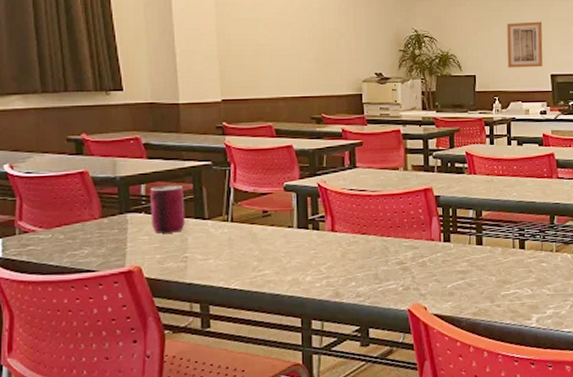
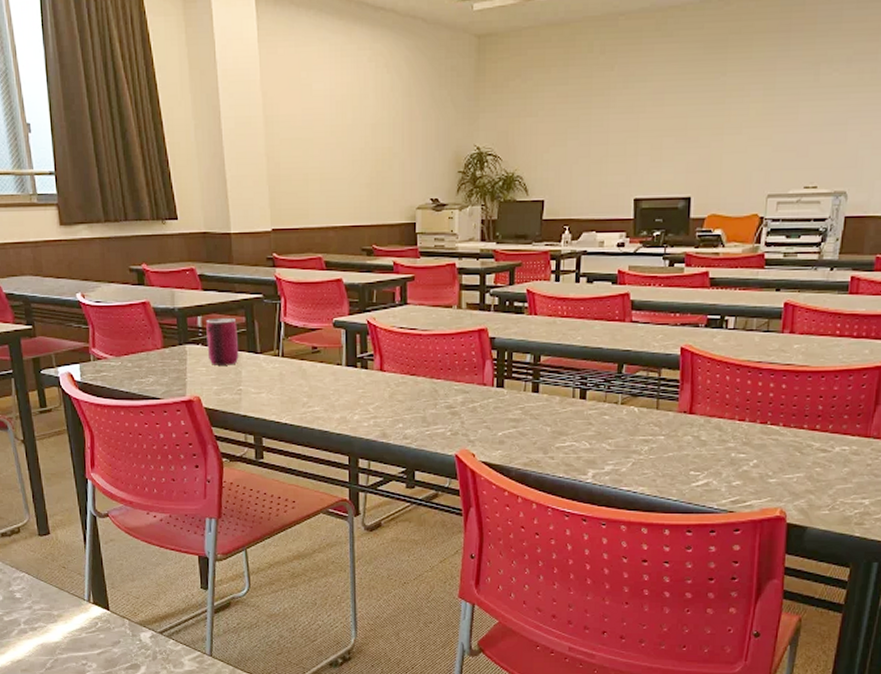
wall art: present [506,21,543,68] -> none [582,133,630,192]

